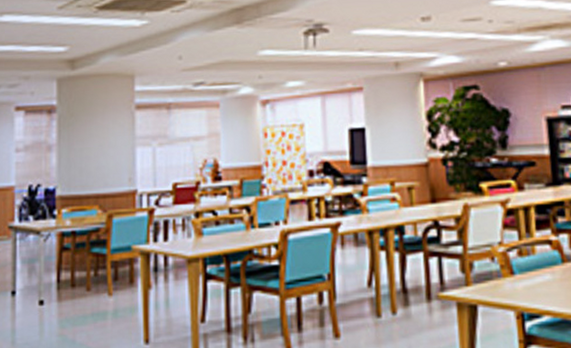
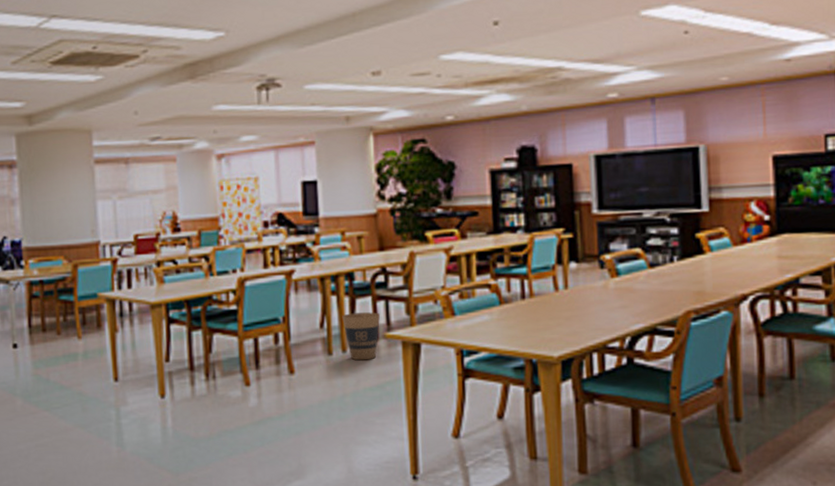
trash can: none [392,270,433,324] -> present [342,312,381,361]

